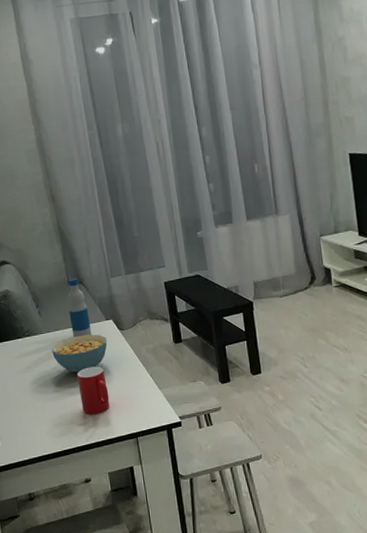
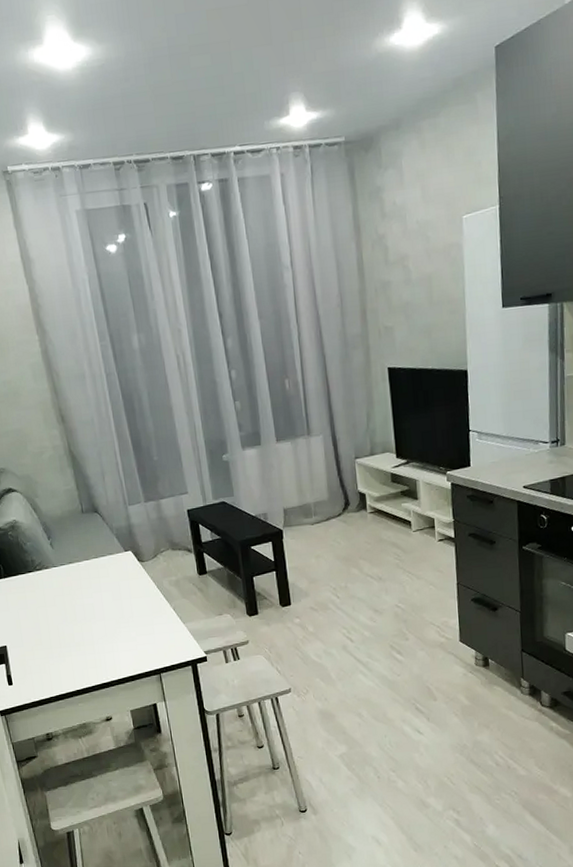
cereal bowl: present [52,334,107,374] -> none [66,566,127,609]
bottle: present [67,277,92,338] -> none [81,506,110,571]
cup: present [77,366,110,415] -> none [94,600,131,652]

